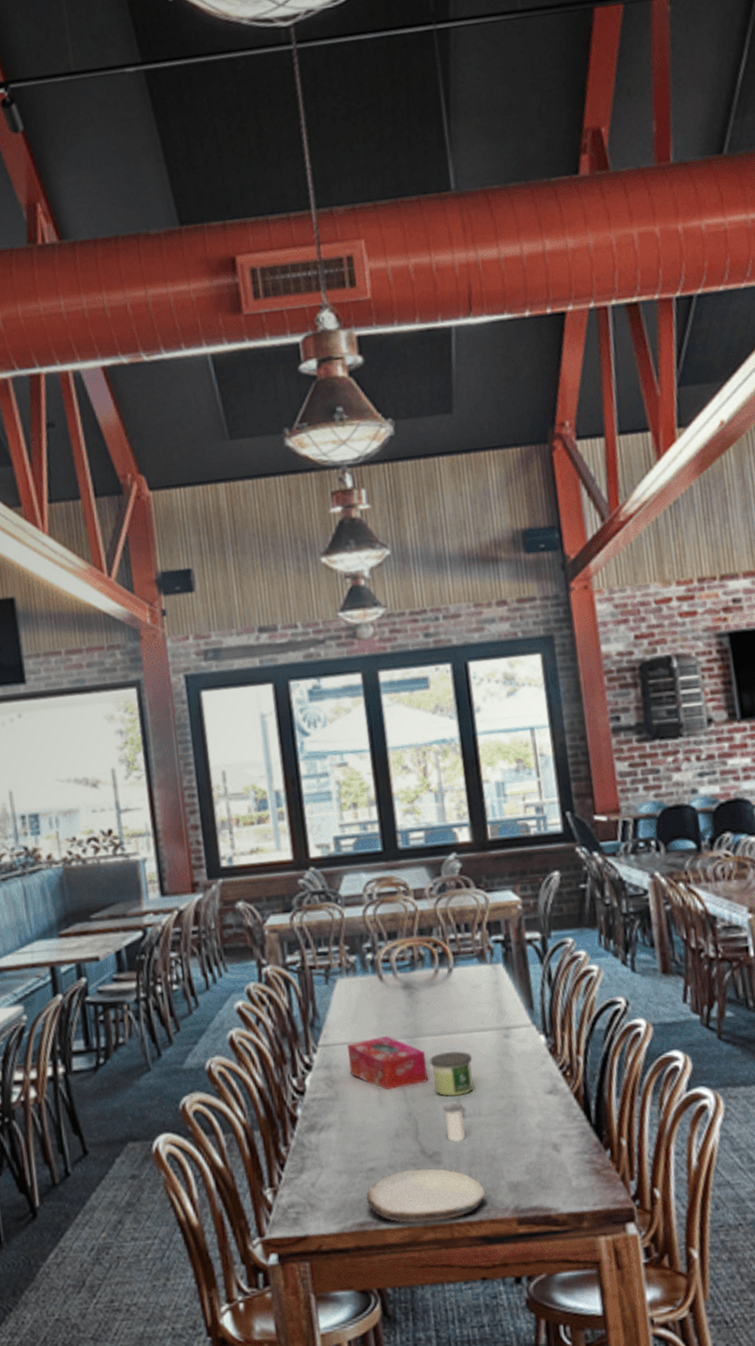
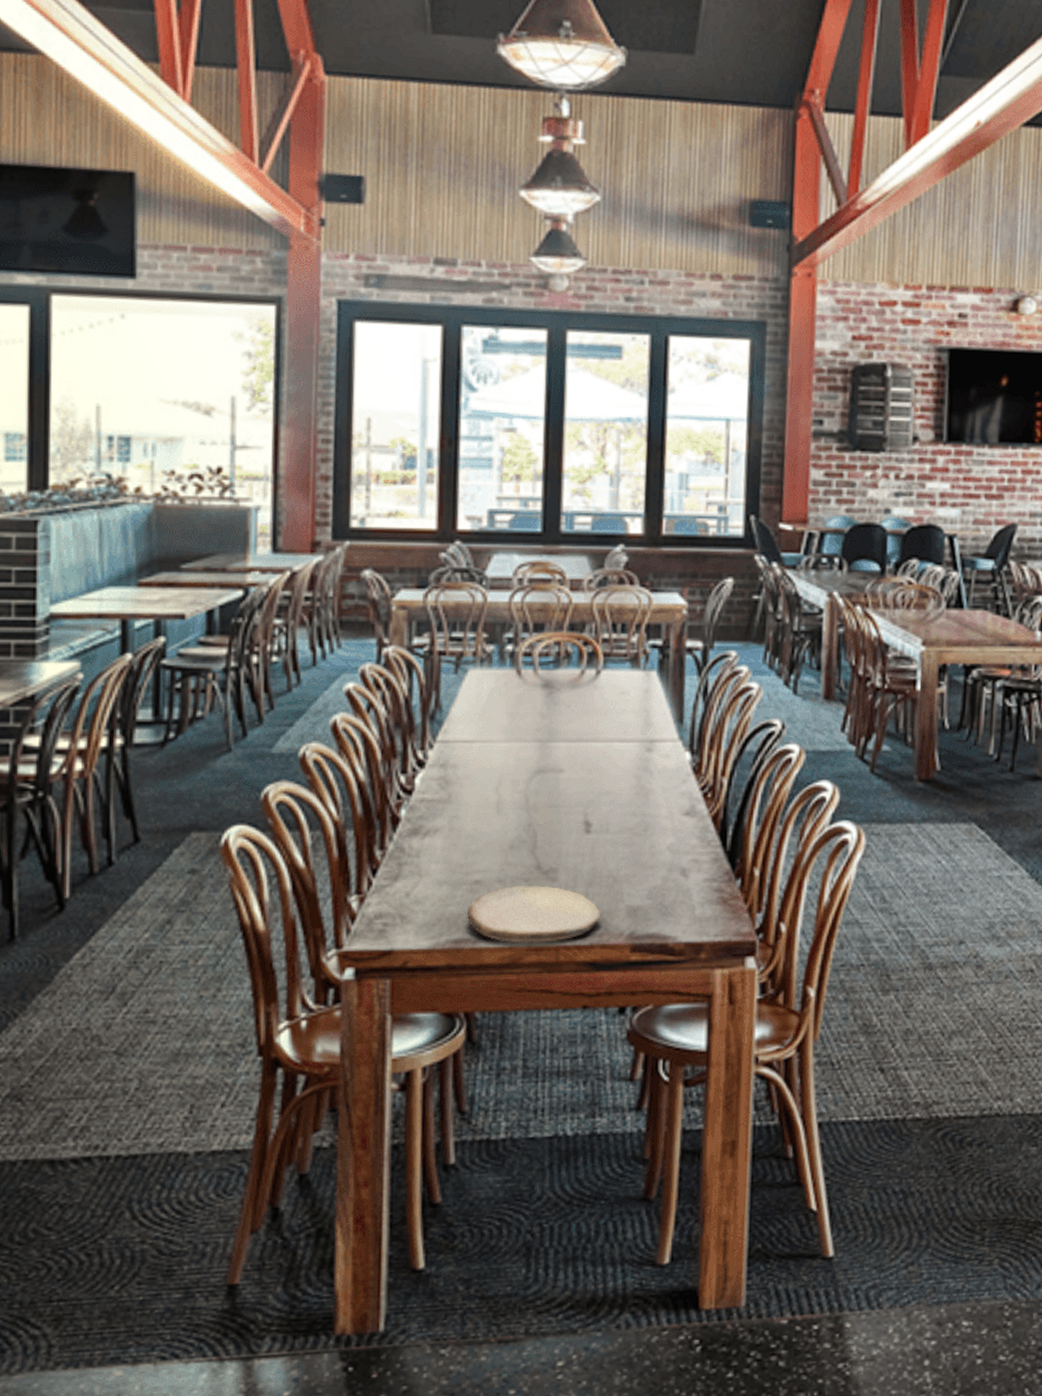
tissue box: present [348,1036,429,1090] -> none [469,738,557,797]
candle: present [430,1051,473,1096] -> none [561,761,608,809]
salt shaker: present [443,1102,465,1143] -> none [567,815,591,860]

